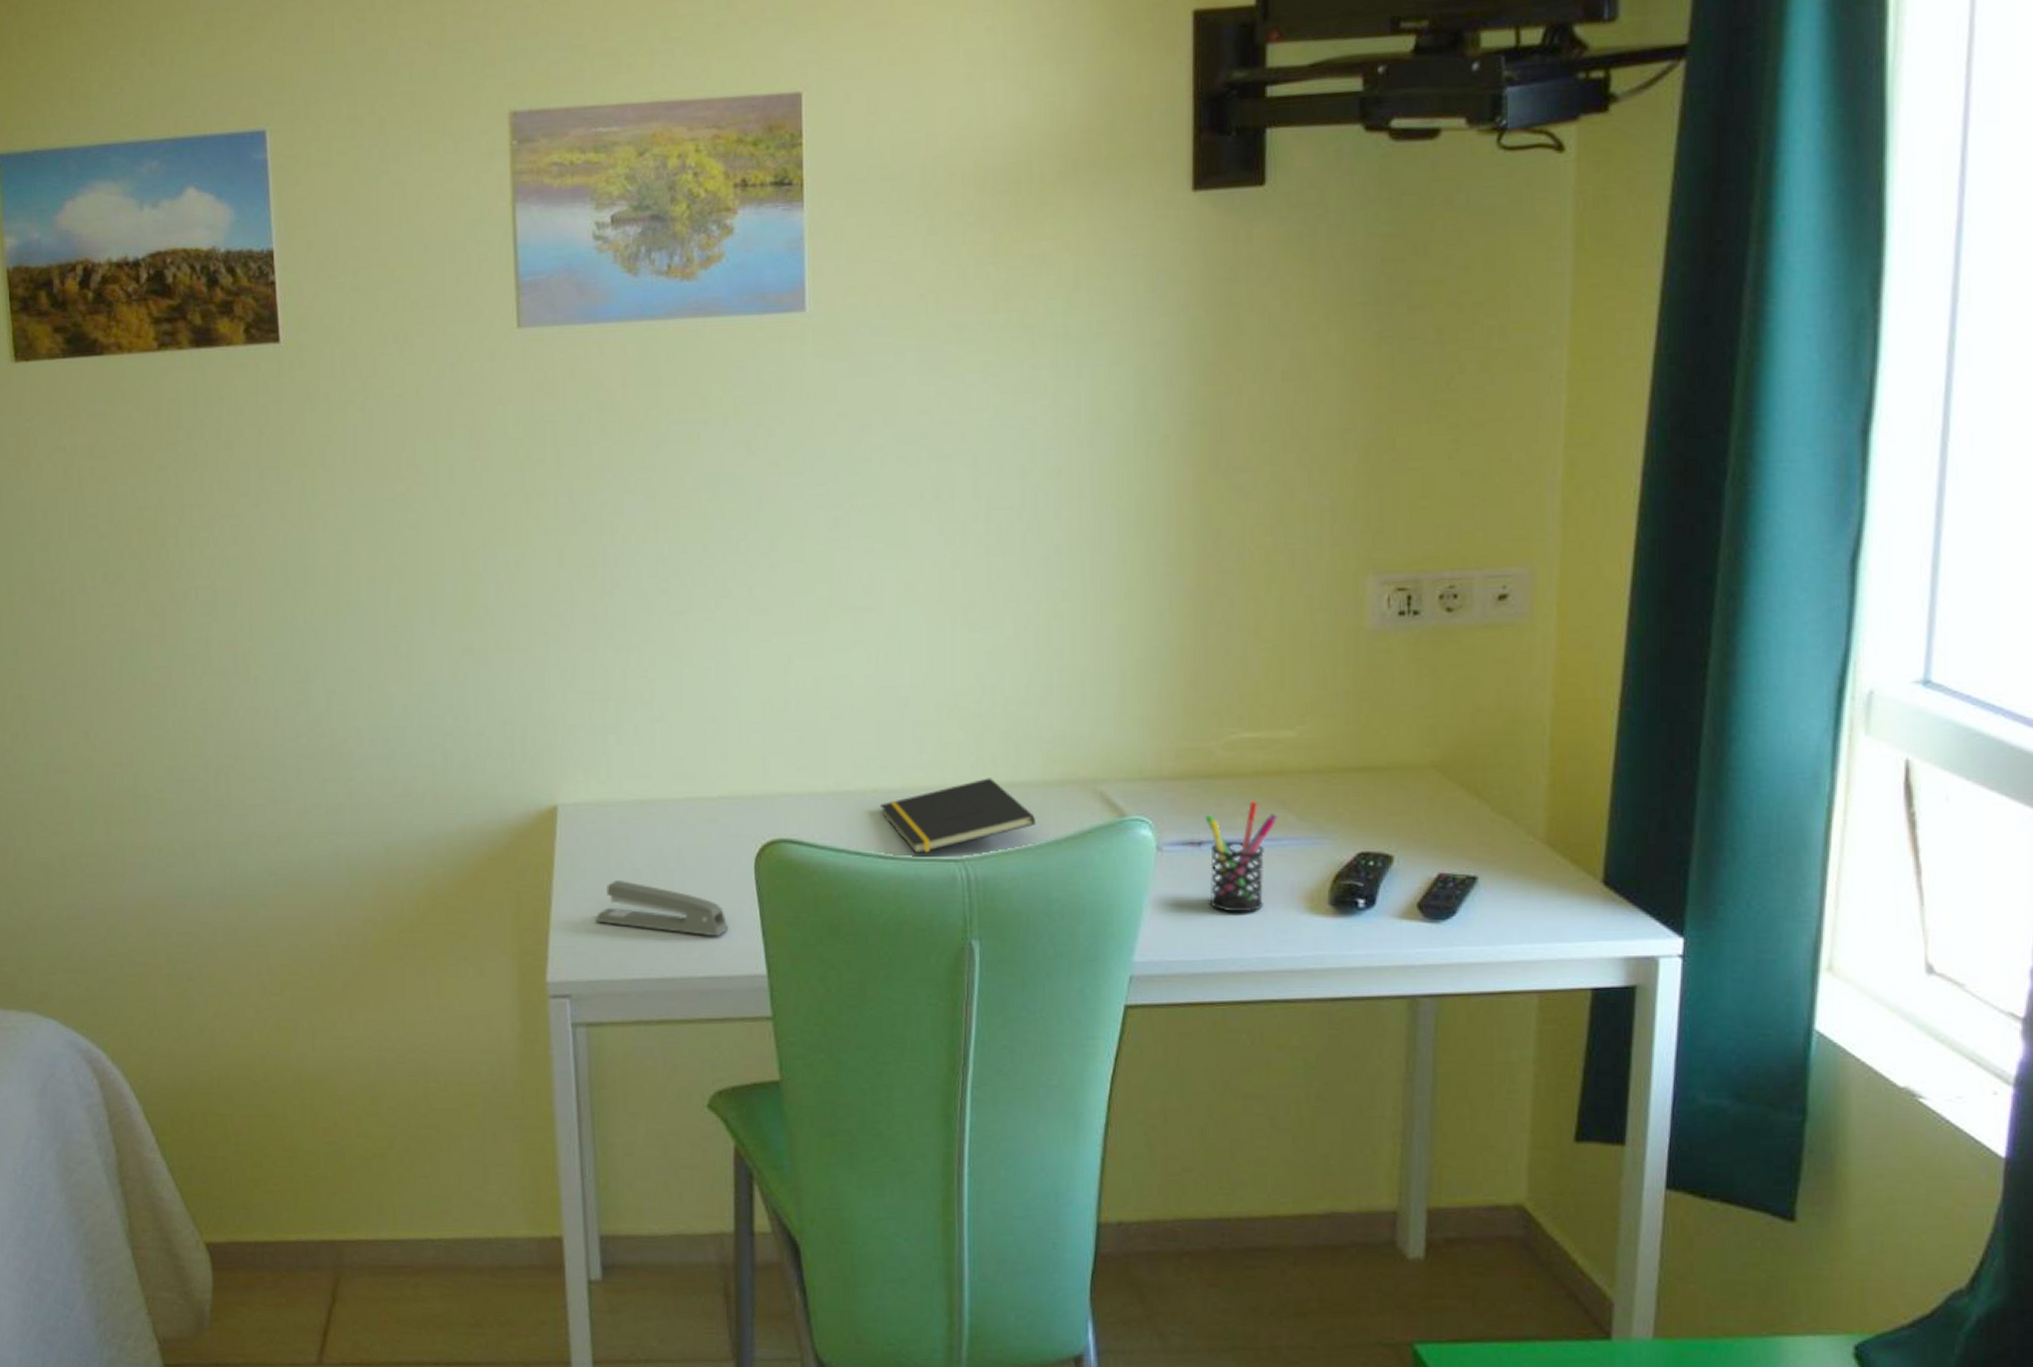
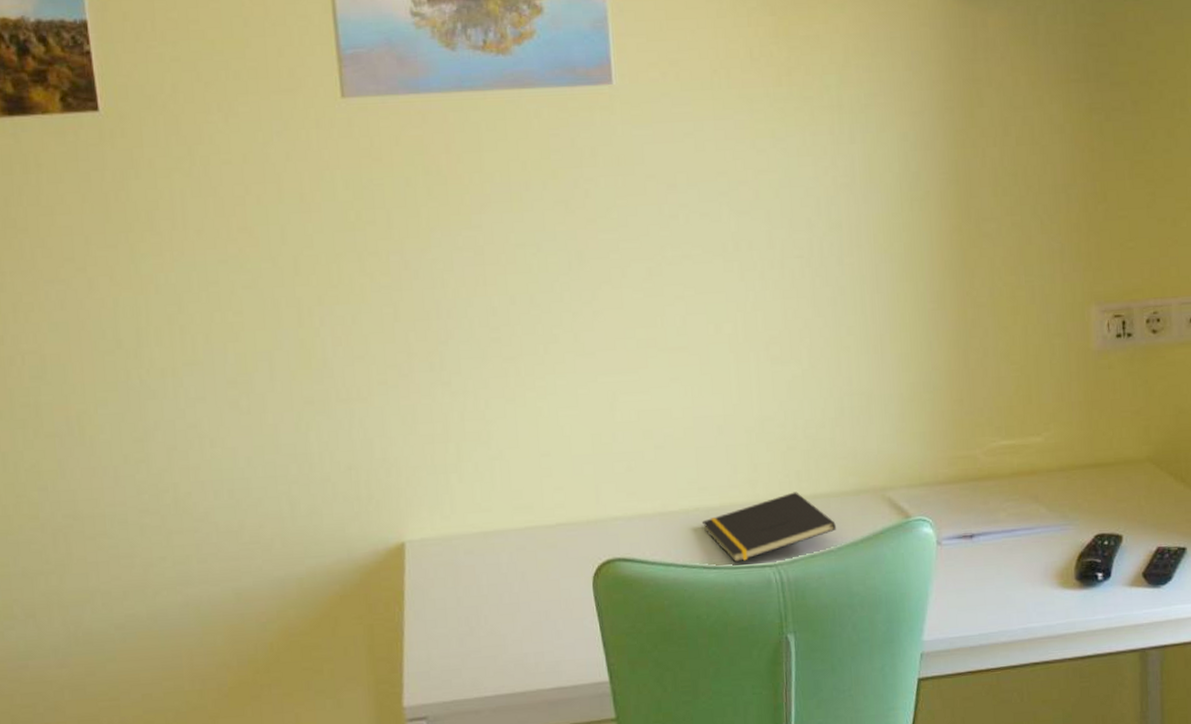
stapler: present [595,879,728,937] -> none [447,606,572,651]
pen holder: present [1205,801,1278,913] -> none [974,497,1032,593]

